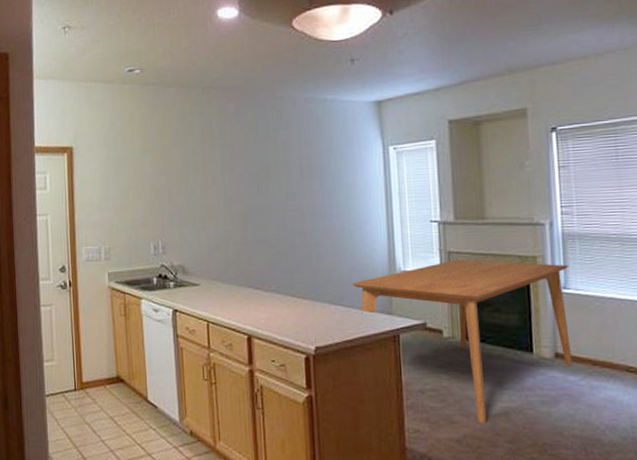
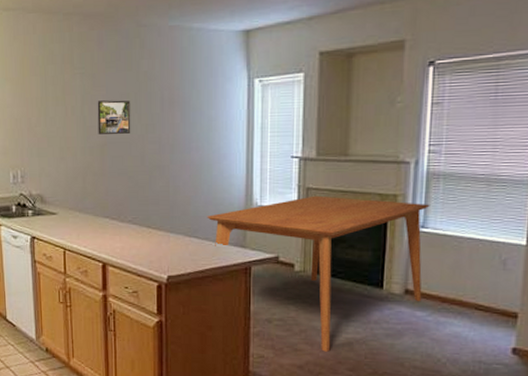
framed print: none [237,169,272,203] -> present [97,100,131,134]

